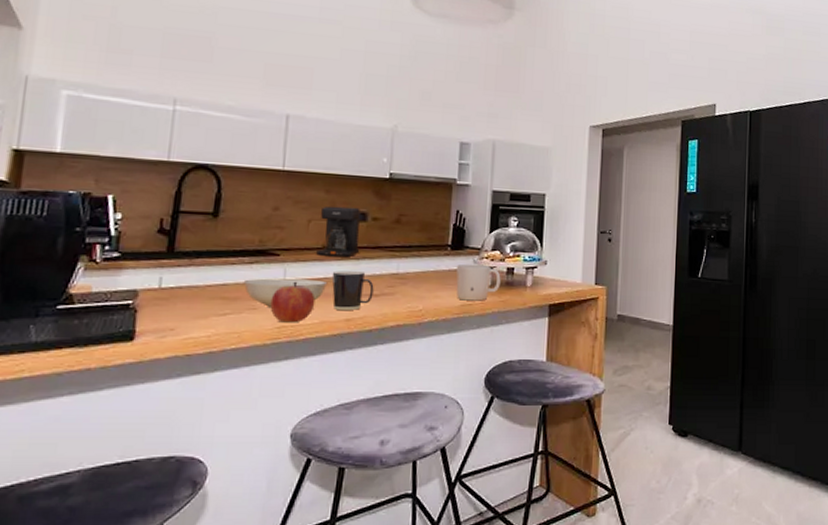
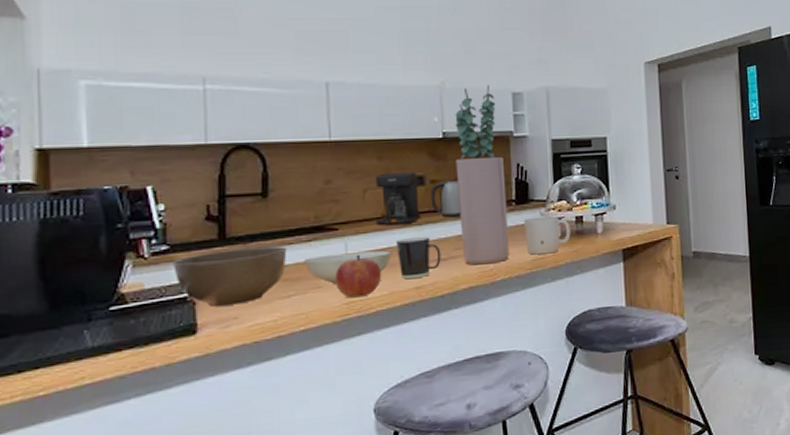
bowl: none [121,263,230,317] -> present [173,246,287,307]
kettle: none [370,219,399,256] -> present [430,180,461,218]
vase: none [394,133,444,305] -> present [455,85,509,265]

